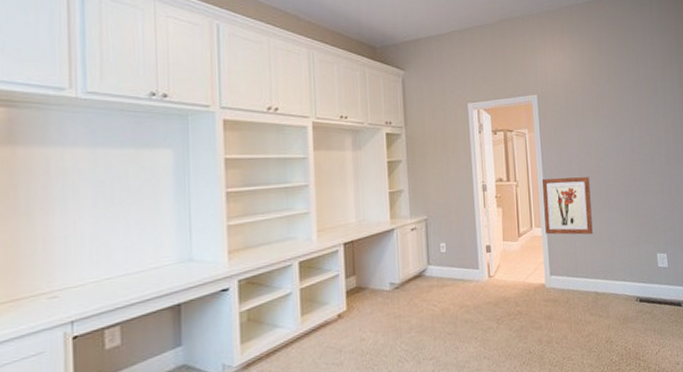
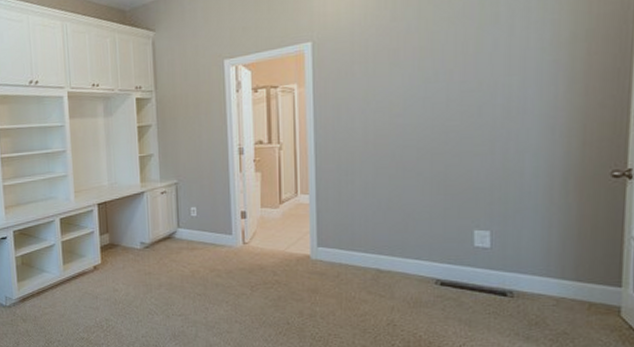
wall art: present [542,177,593,235] -> none [313,136,379,205]

